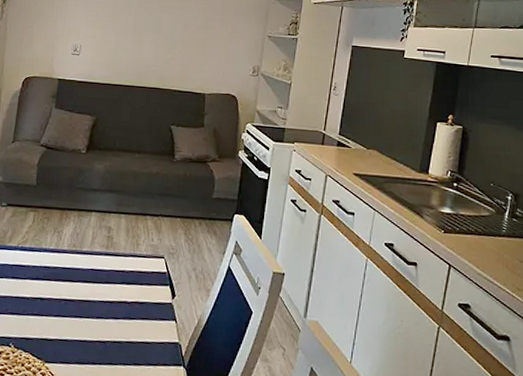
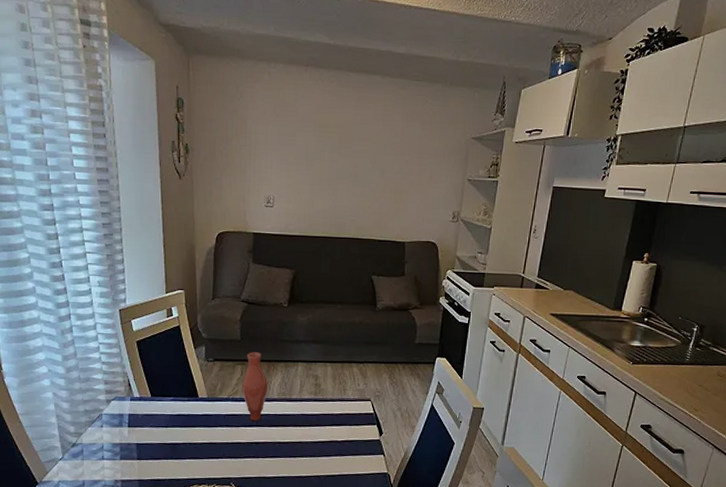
vase: none [32,198,60,274] -> present [242,352,268,421]

